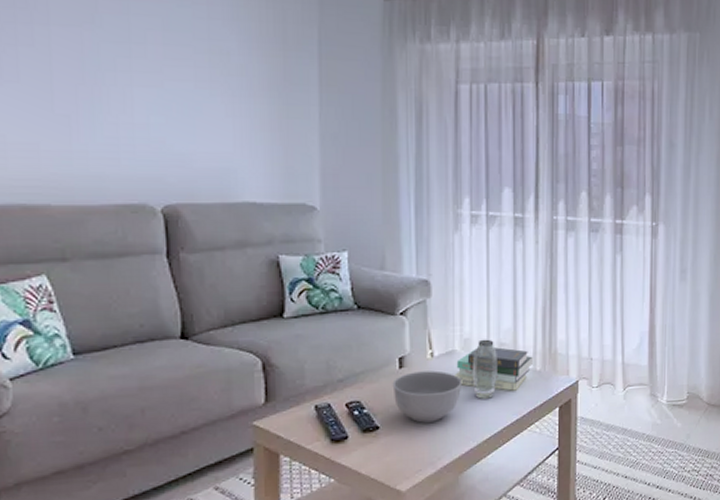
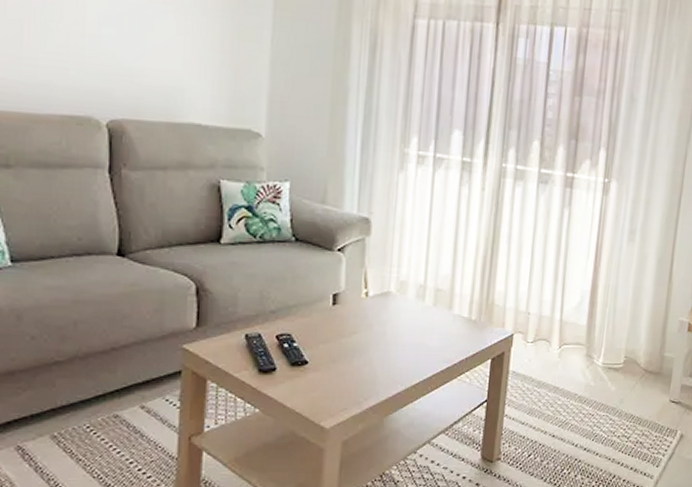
bowl: present [392,370,463,423] -> none [324,310,395,362]
books: present [455,347,534,391] -> none [388,292,470,338]
vase: present [472,339,499,399] -> none [405,283,434,344]

